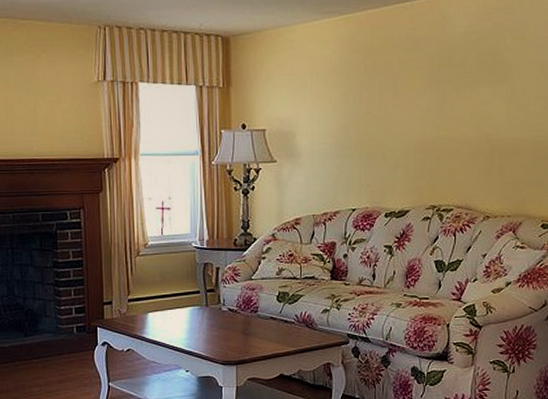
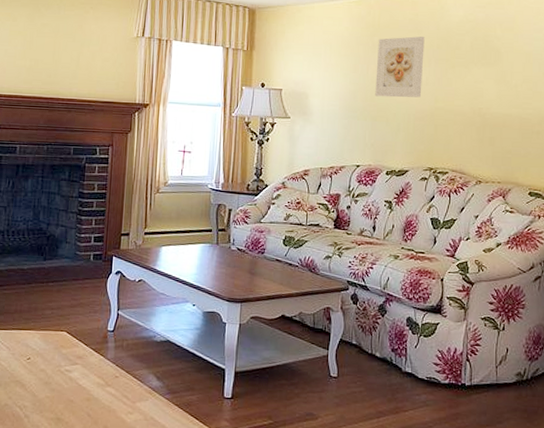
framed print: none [370,55,424,130] -> present [375,36,425,98]

